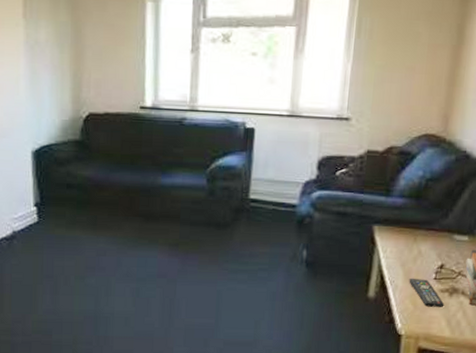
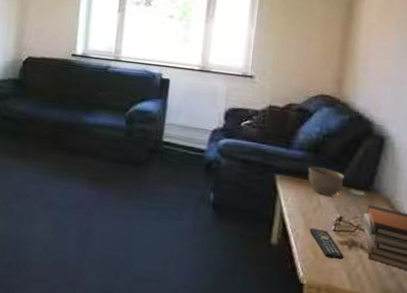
bowl: none [408,214,448,243] -> present [308,166,344,196]

